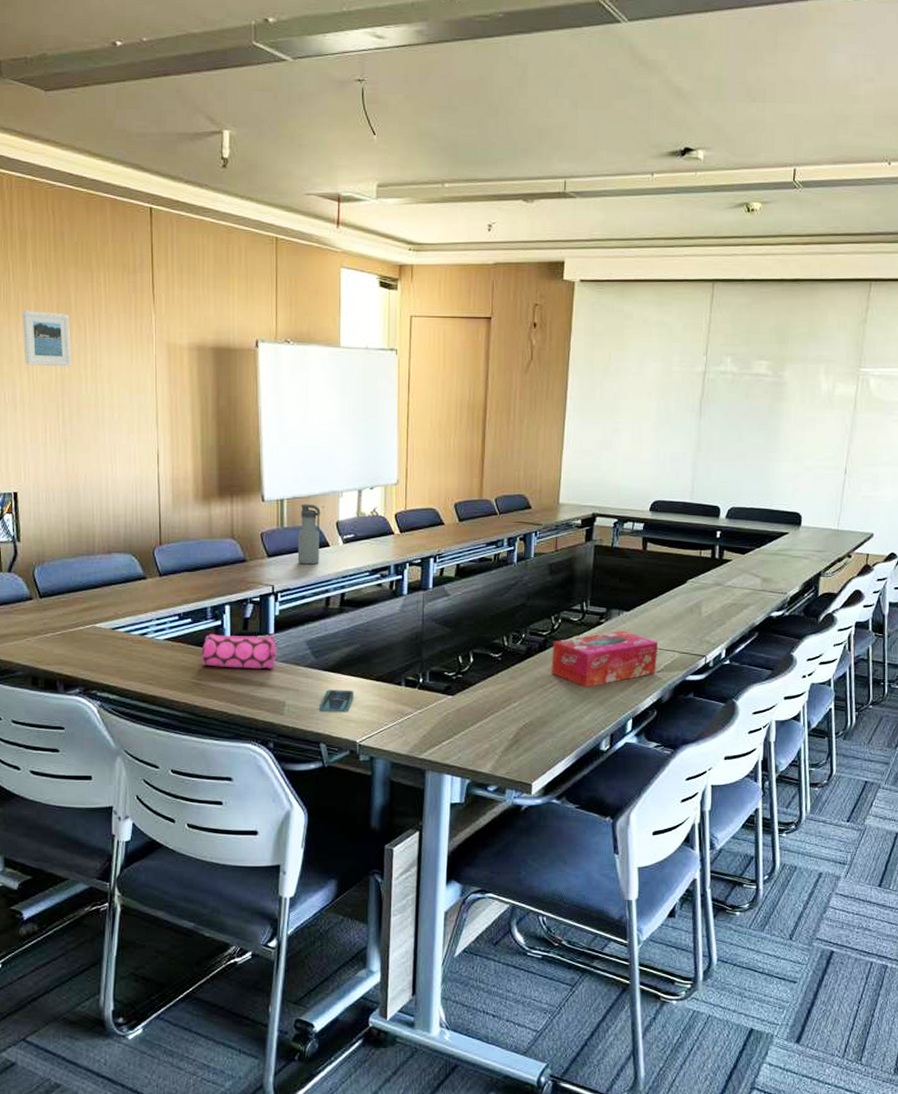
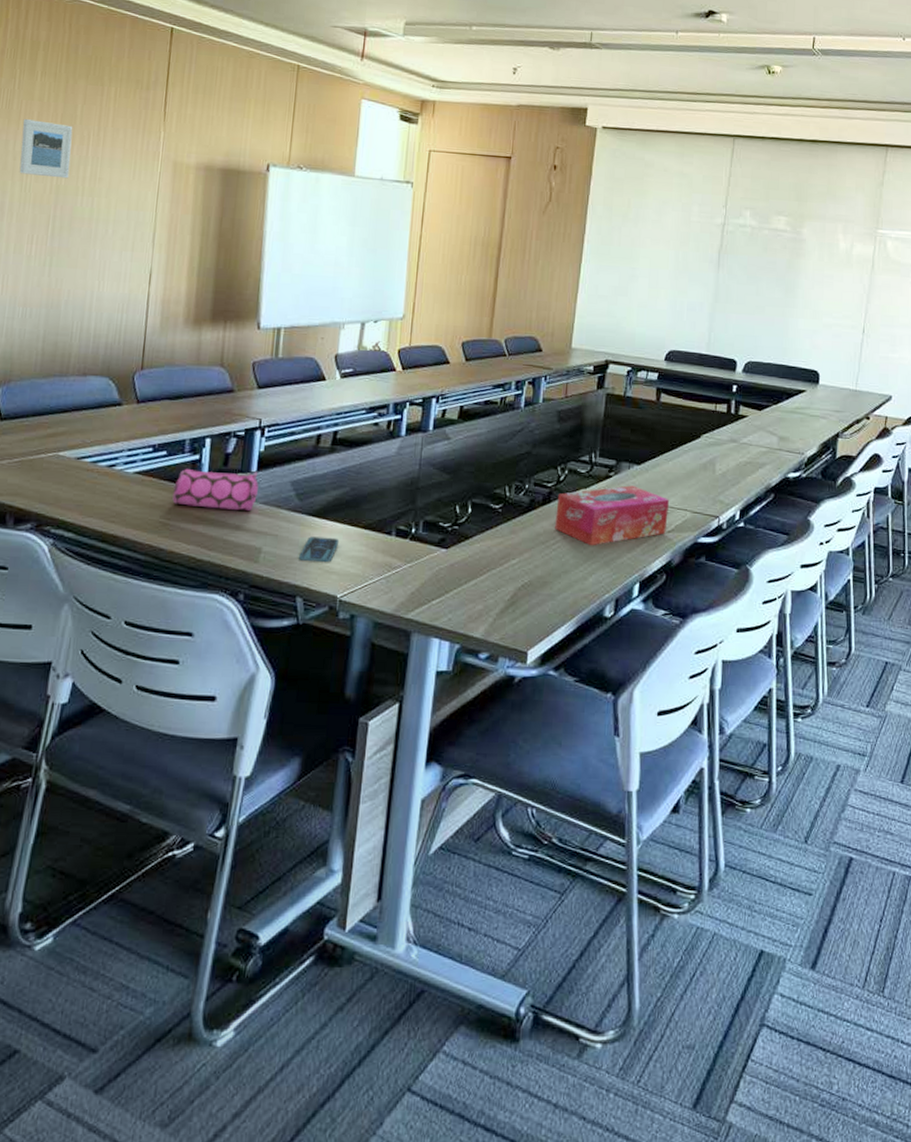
water bottle: present [297,503,321,565] -> none [290,333,319,399]

